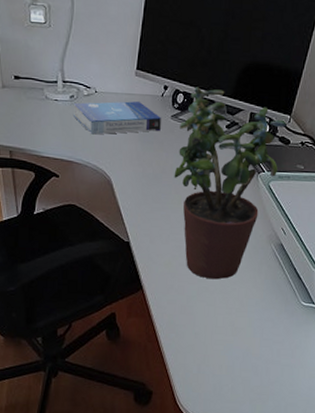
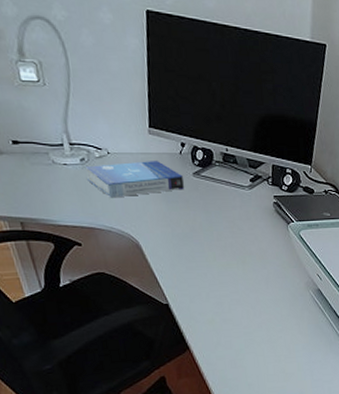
potted plant: present [174,87,288,280] -> none [203,142,310,331]

